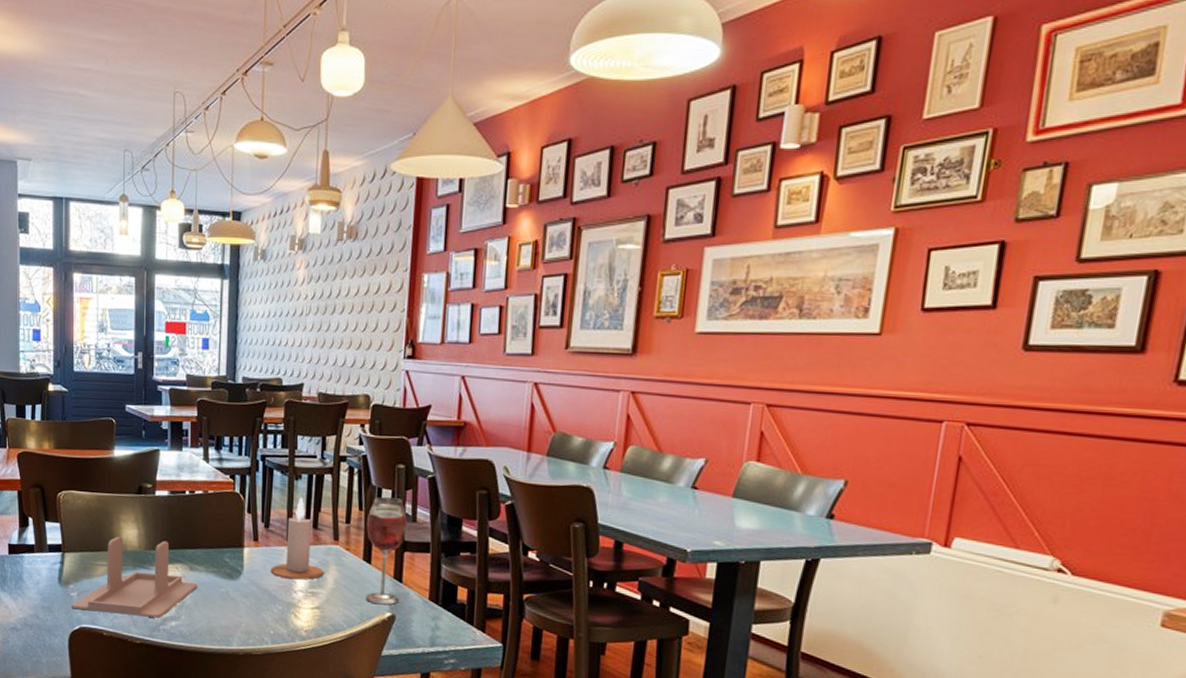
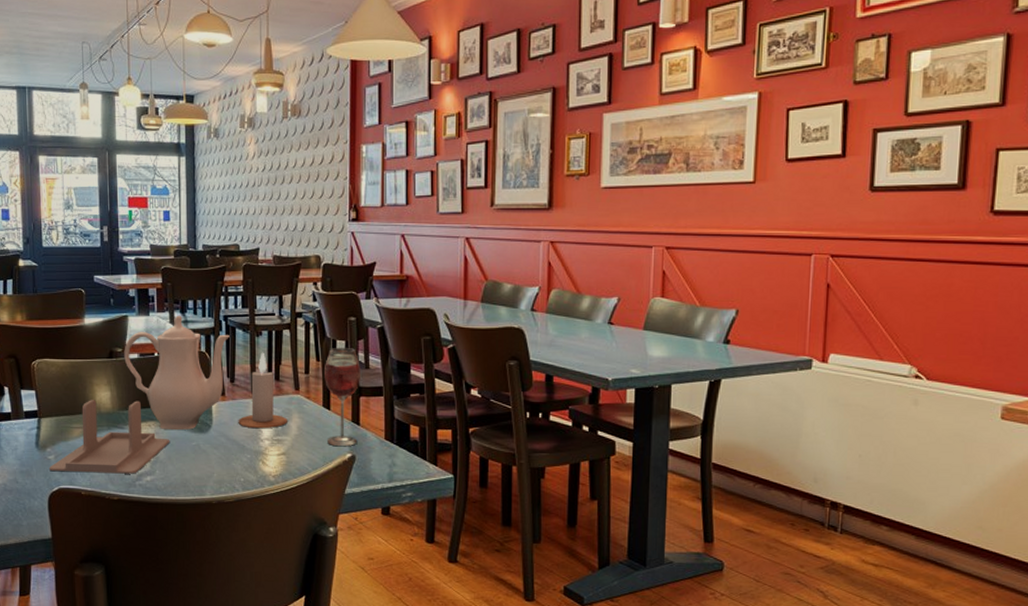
teapot: none [153,452,266,575] -> present [124,315,230,430]

